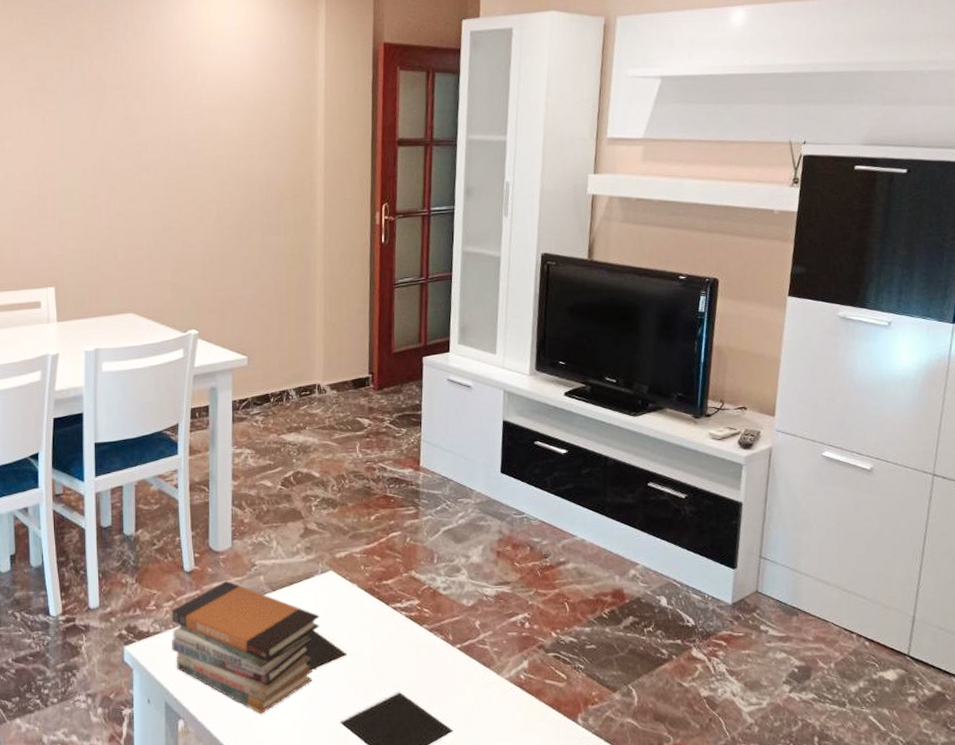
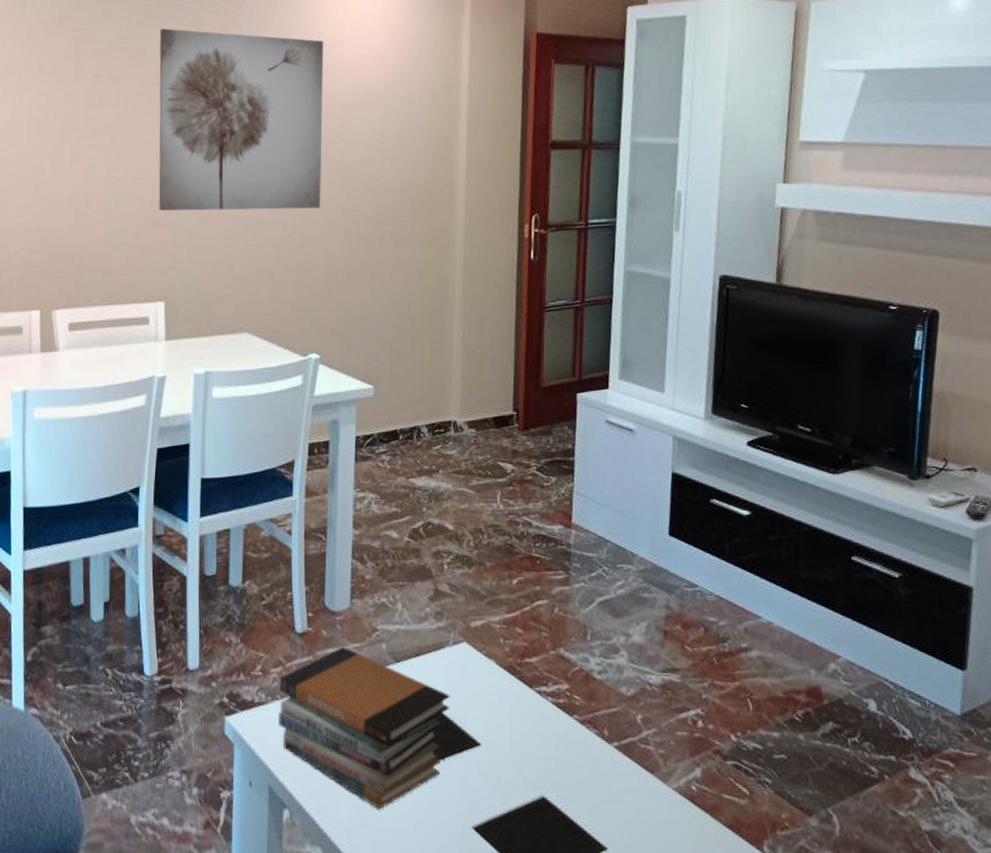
wall art: none [40,36,195,205] -> present [159,28,324,211]

